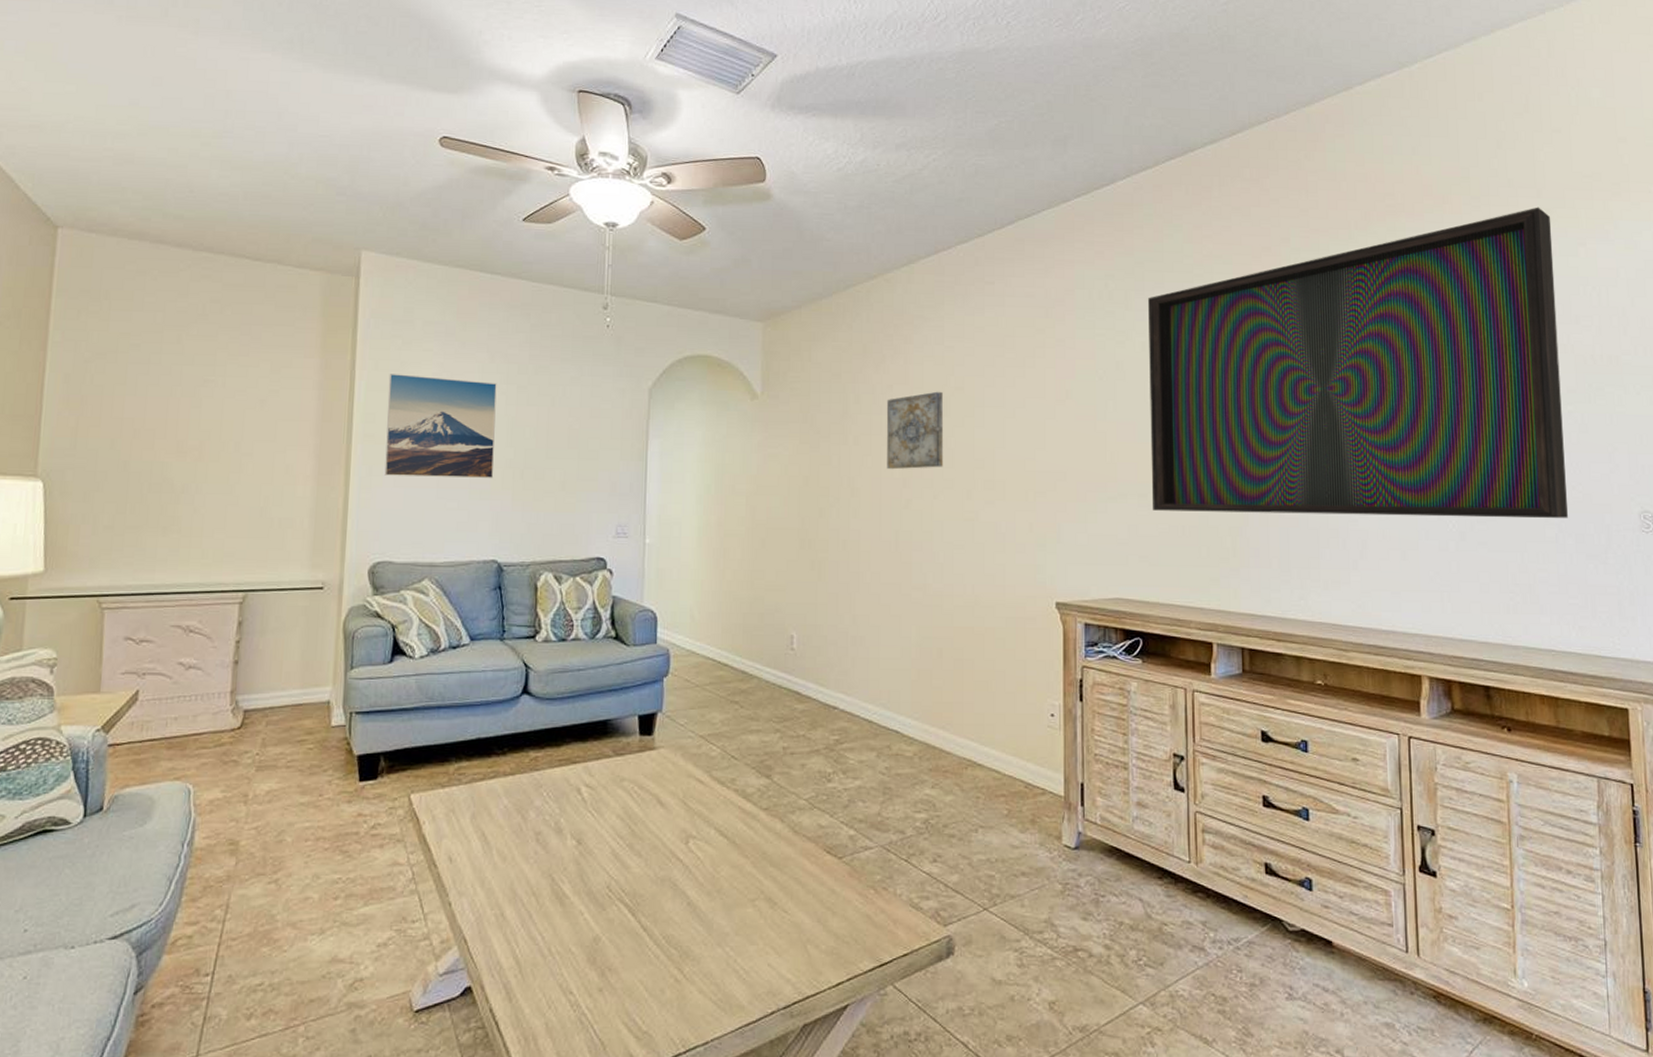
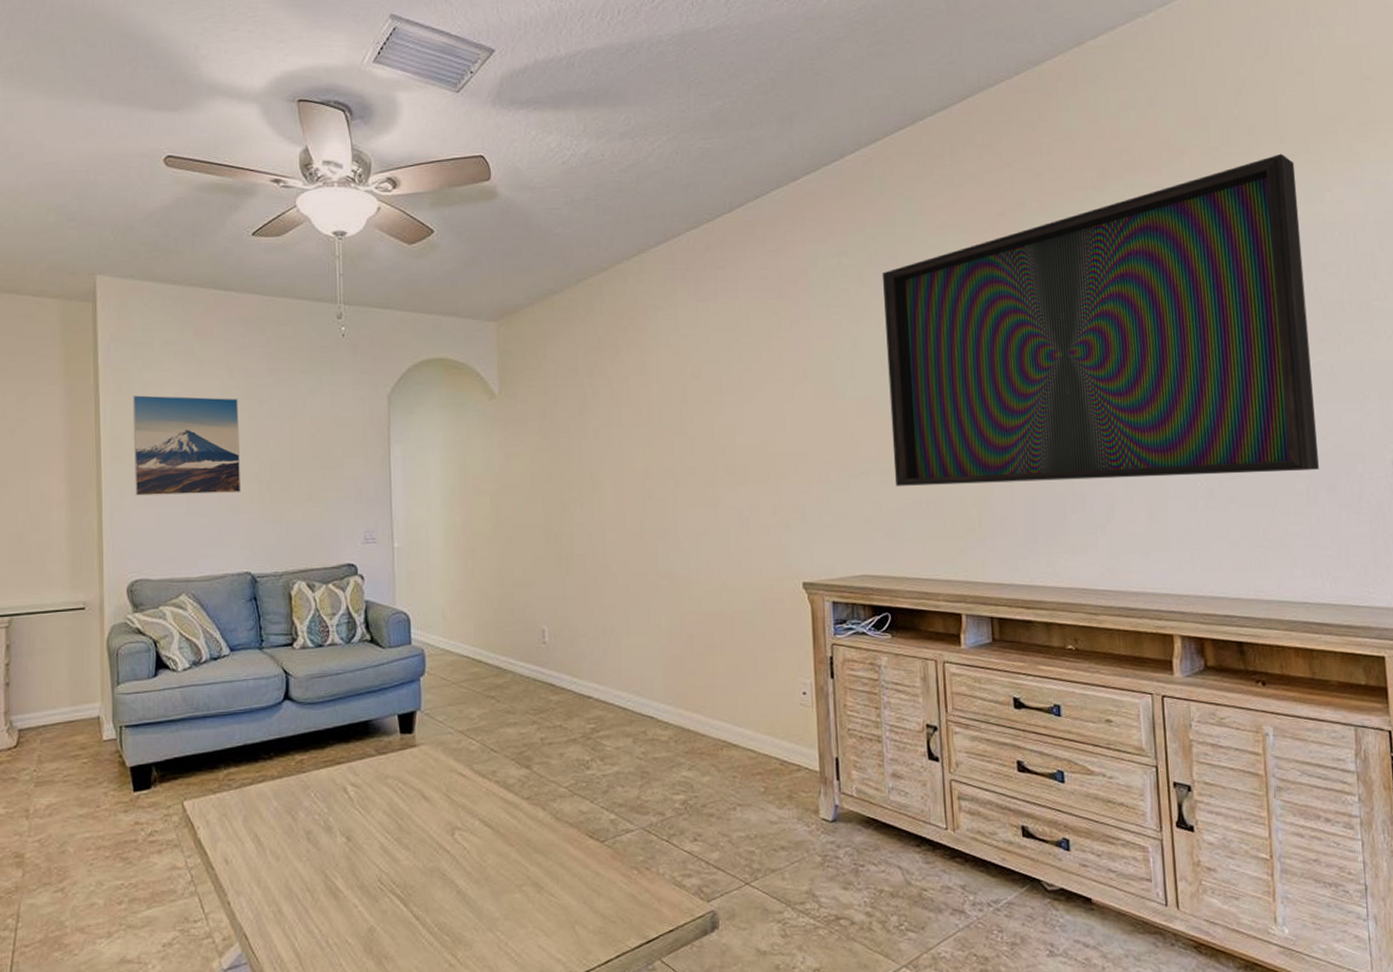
wall art: present [886,391,944,470] -> none [624,380,684,461]

